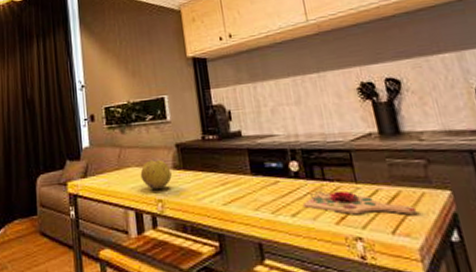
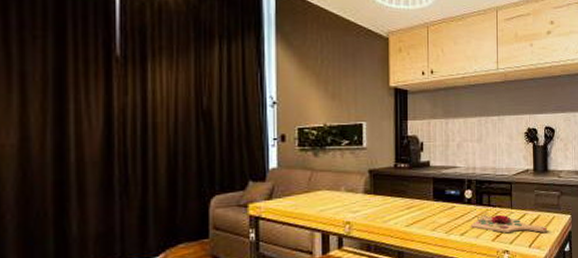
fruit: present [140,159,172,189] -> none [330,184,362,212]

